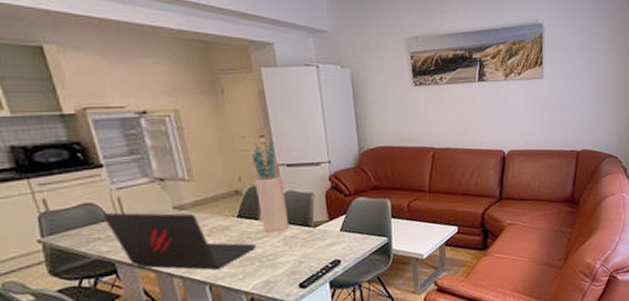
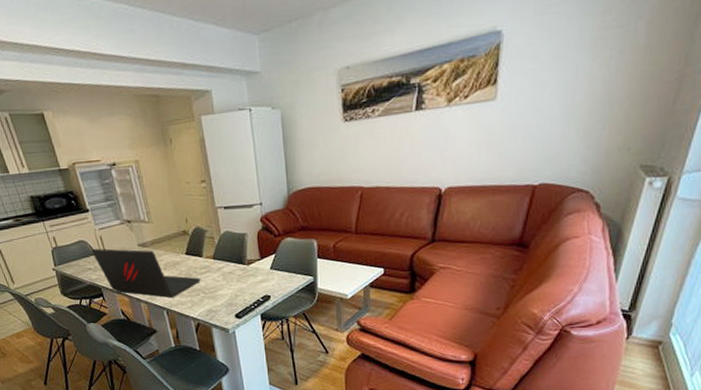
vase: present [252,139,289,233] -> none [196,184,227,268]

